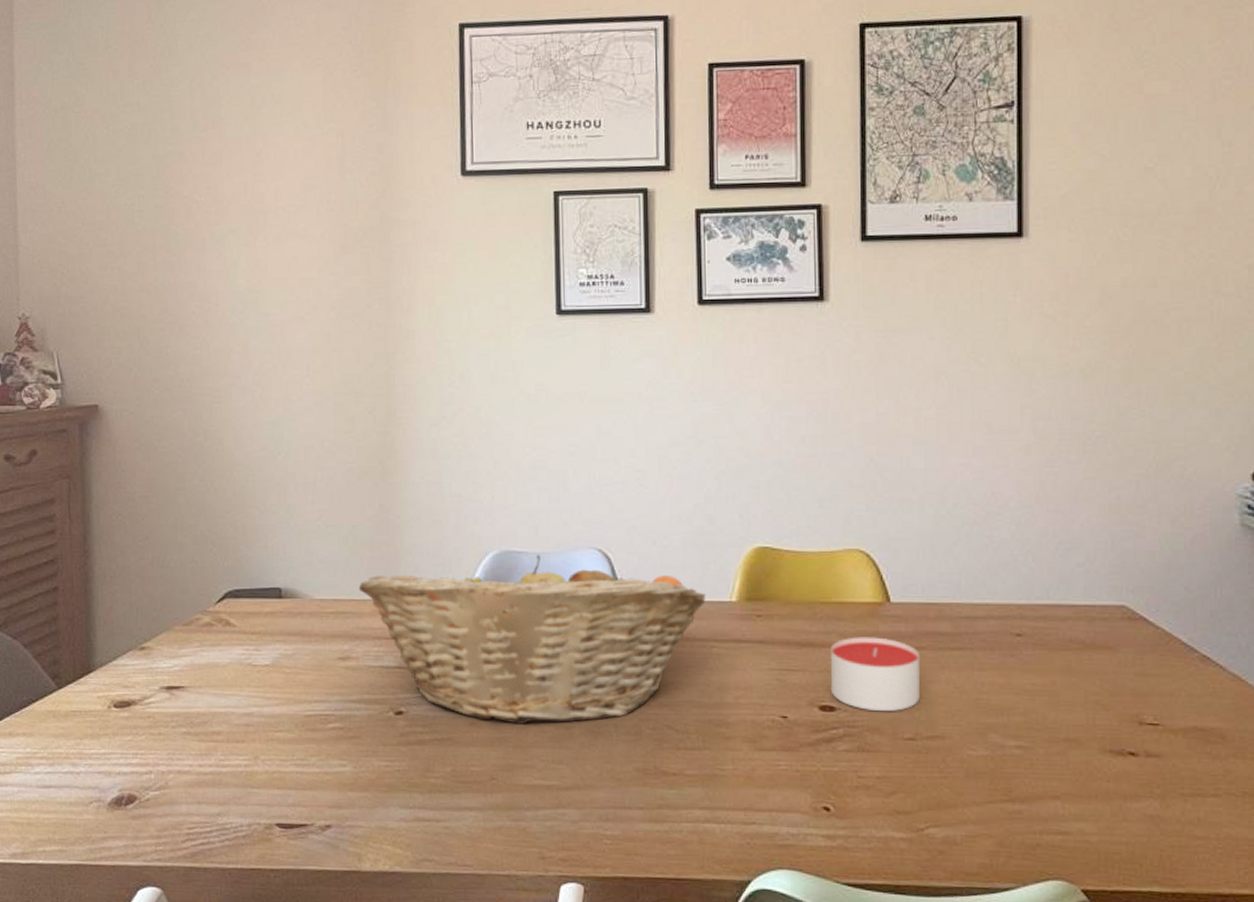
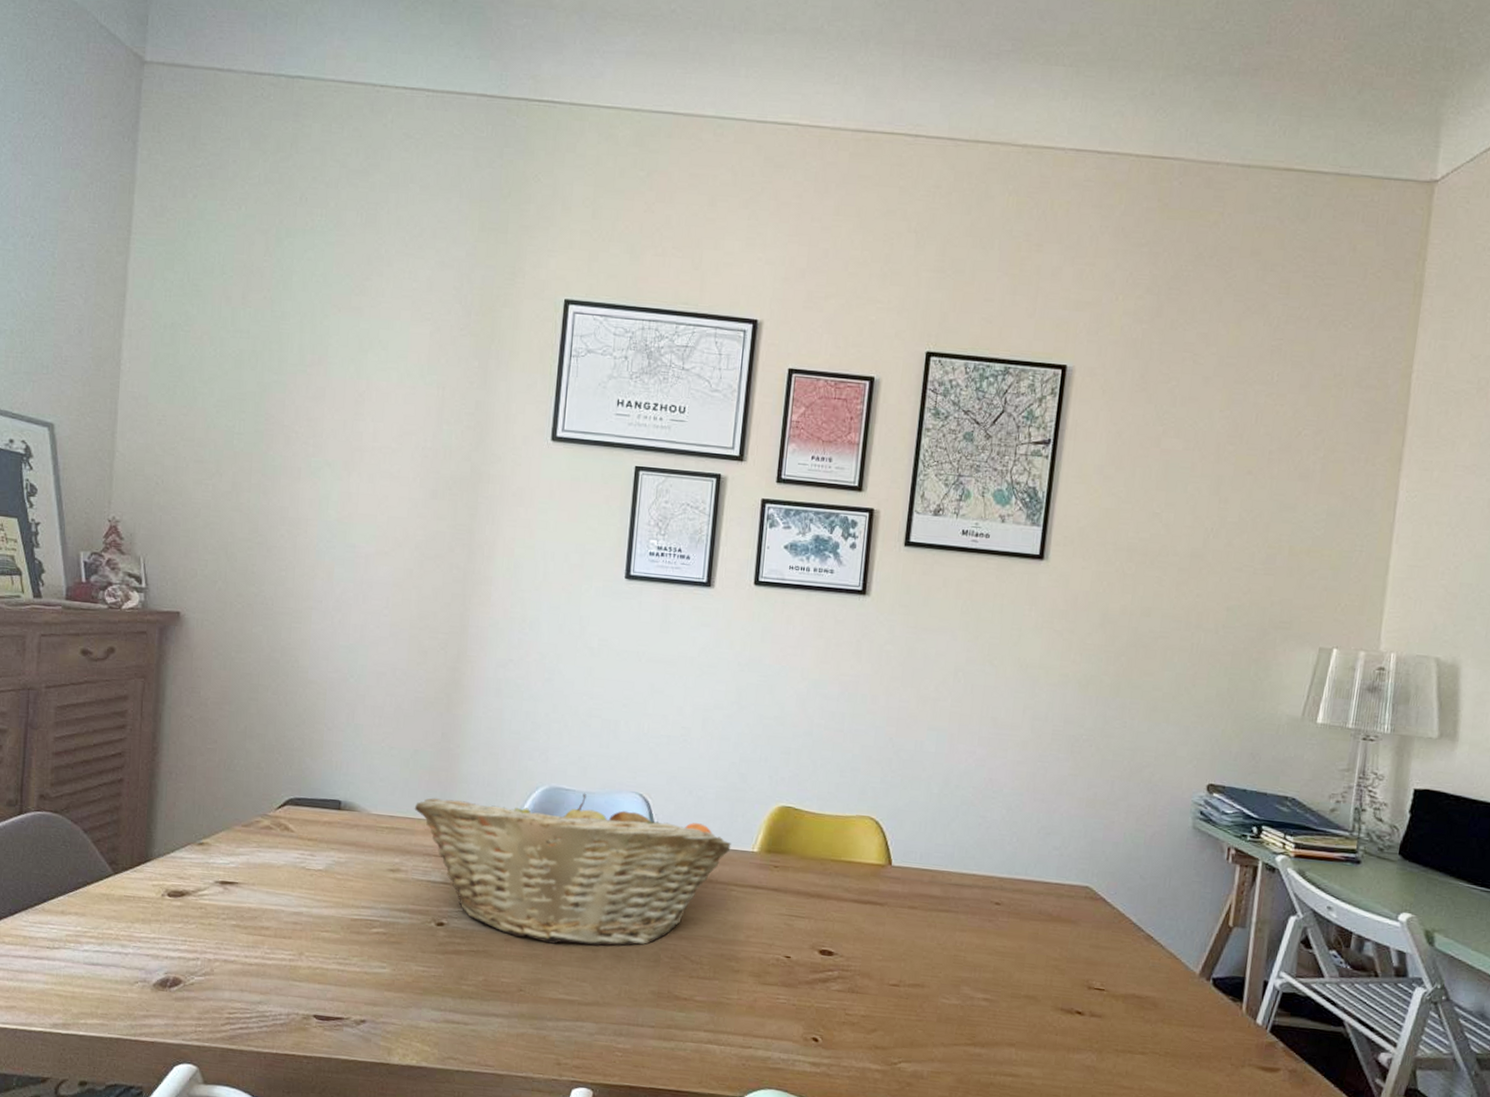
candle: present [830,637,920,712] -> none [831,892,911,960]

